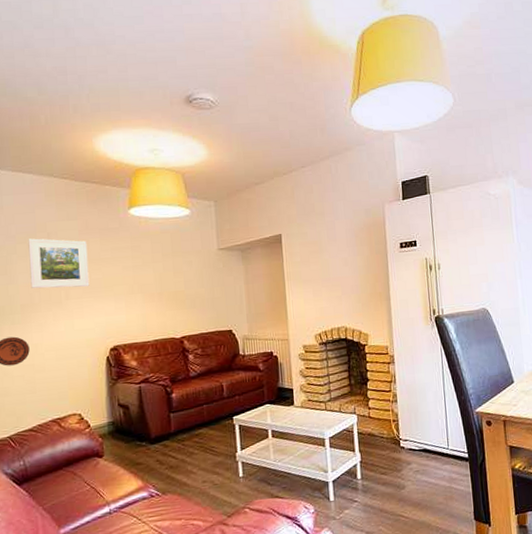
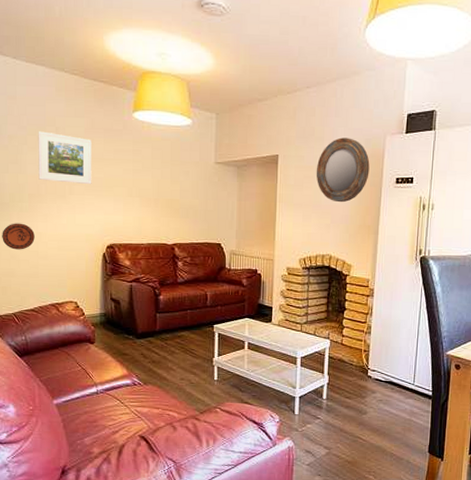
home mirror: none [320,210,373,274] -> present [316,137,370,203]

